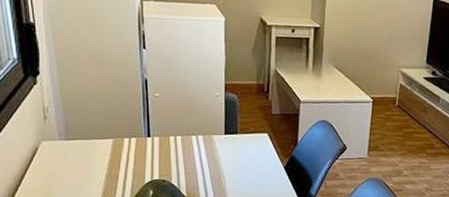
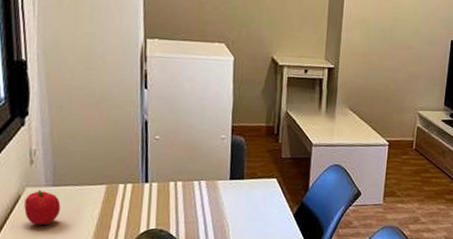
fruit: none [41,143,73,175] -> present [24,190,61,225]

